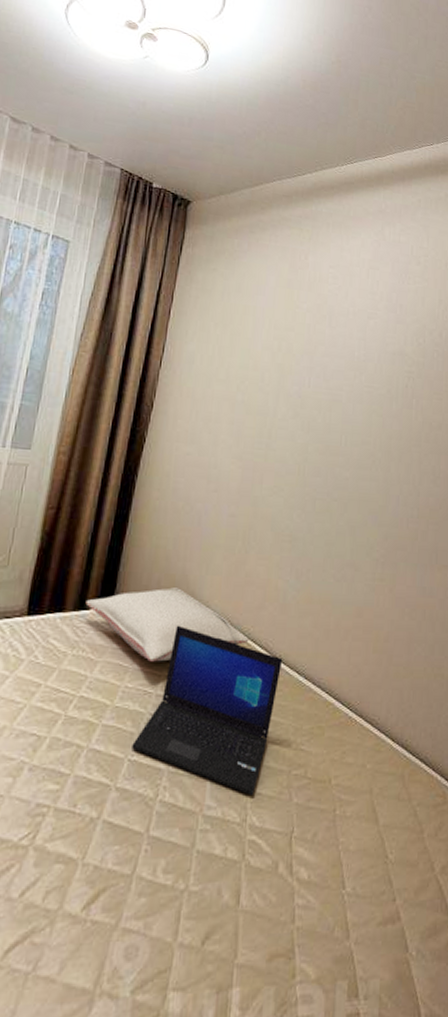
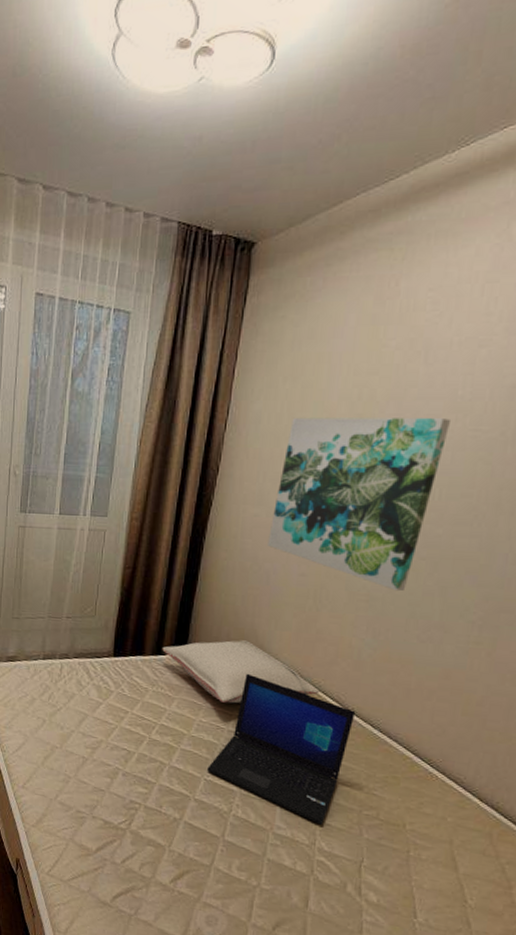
wall art: none [199,361,352,532] -> present [268,417,452,592]

